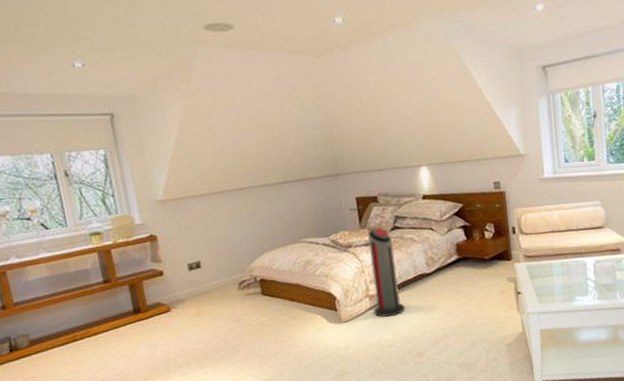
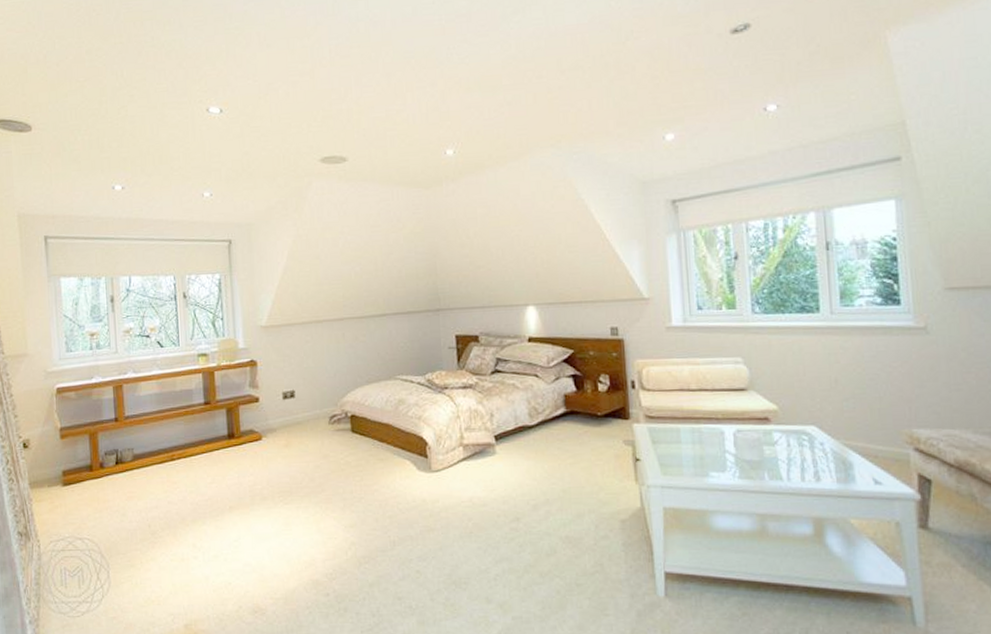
air purifier: present [368,228,406,317] -> none [466,371,503,471]

